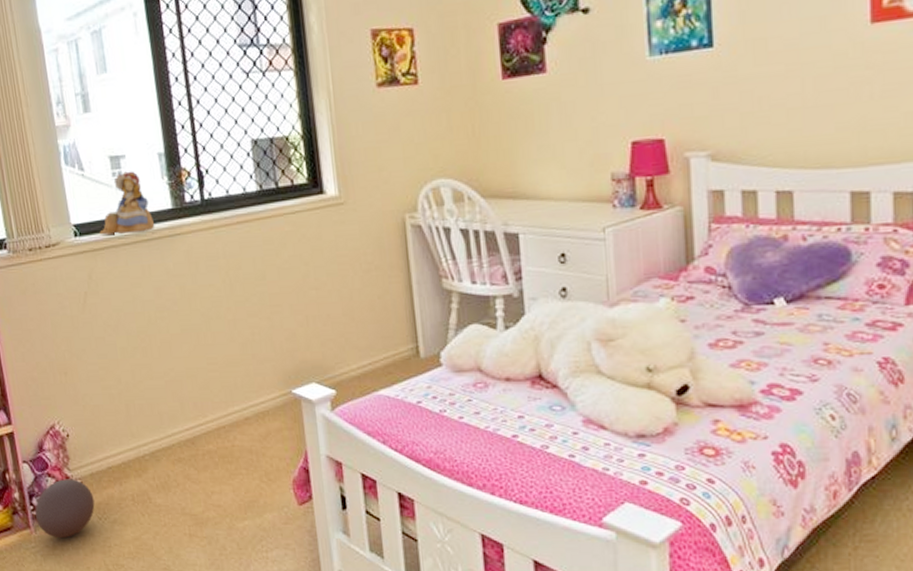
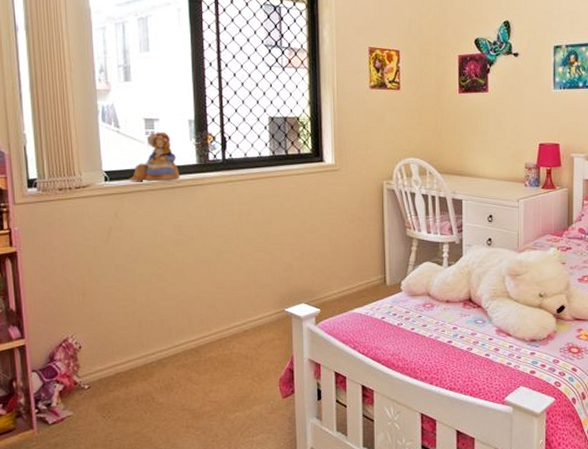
ball: present [35,479,95,539] -> none [39,384,100,437]

